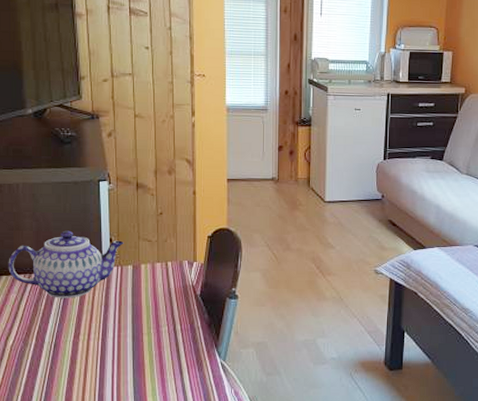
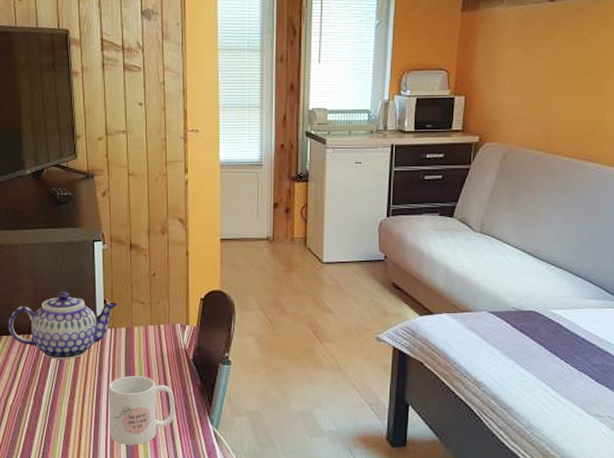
mug: none [115,313,183,380] -> present [108,376,175,445]

